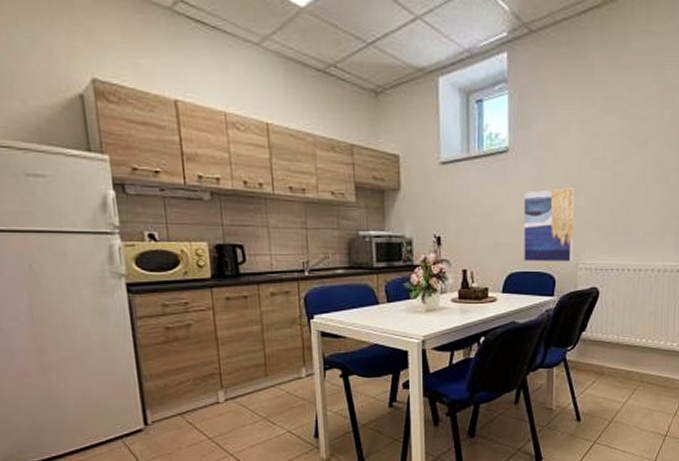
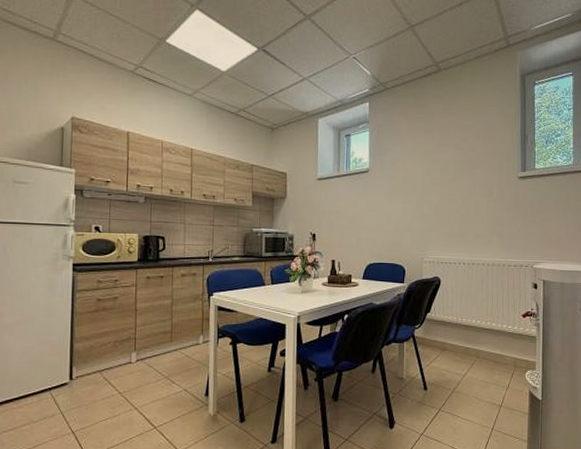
wall art: present [523,186,575,262] -> none [380,198,420,256]

